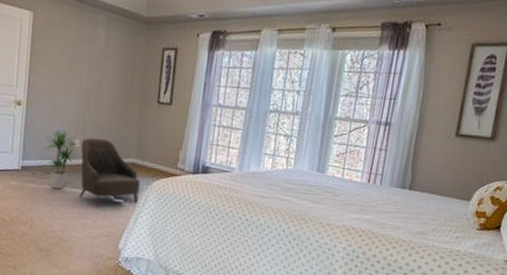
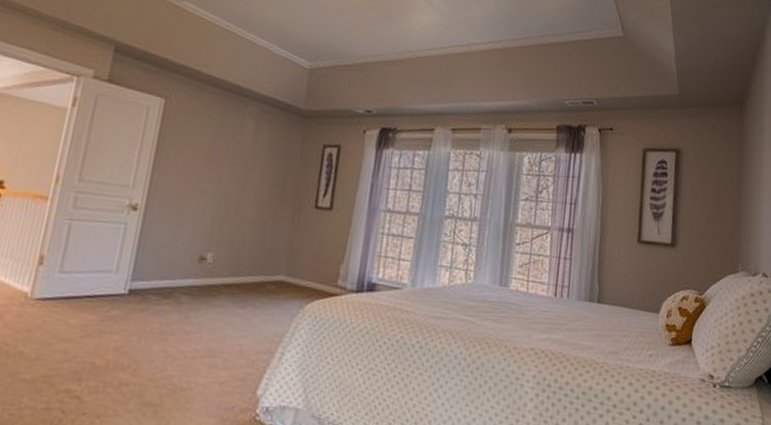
potted plant: present [43,129,80,190] -> none [161,240,212,319]
leather: present [78,137,141,208] -> none [206,250,290,342]

